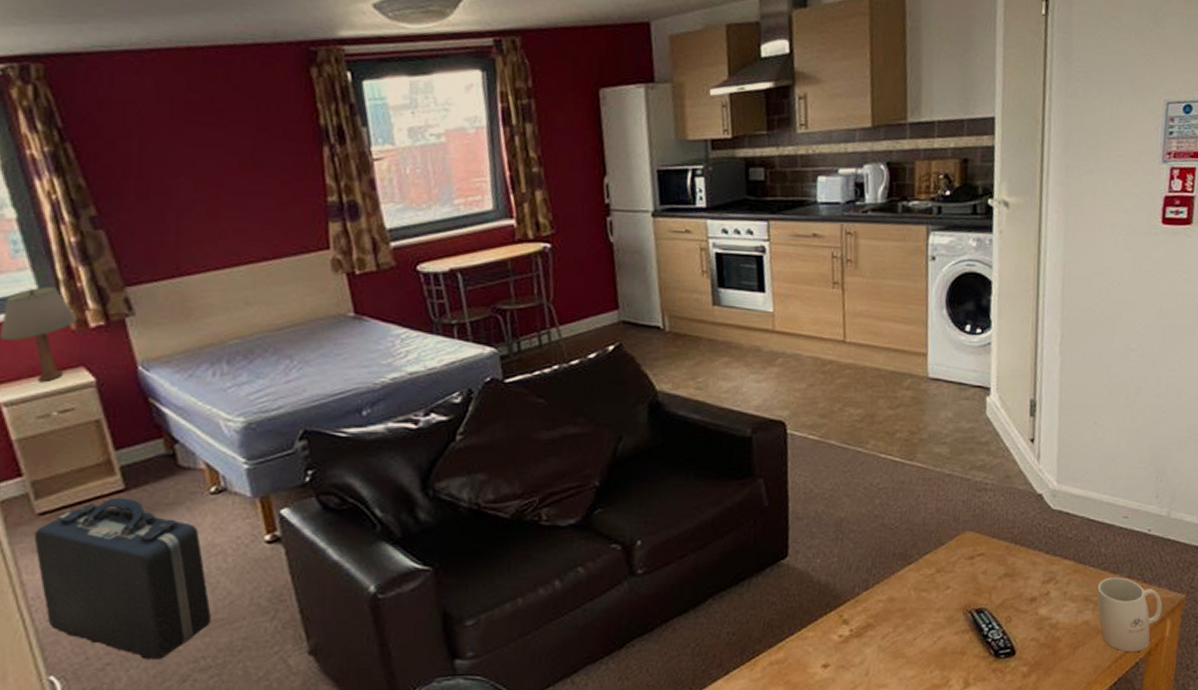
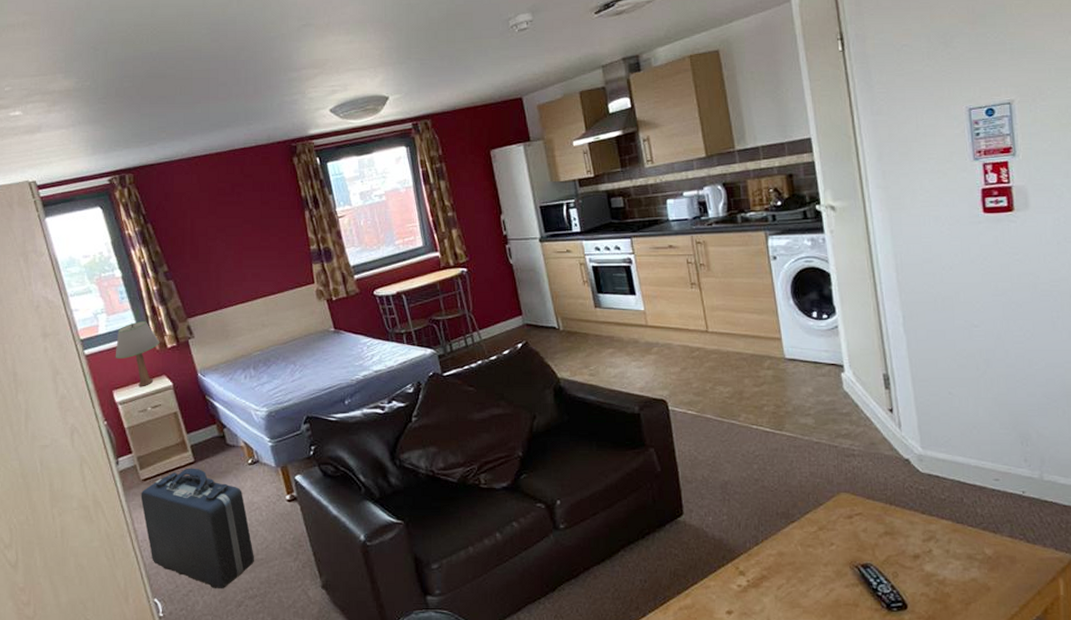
mug: present [1096,577,1163,653] -> none [979,536,1052,611]

